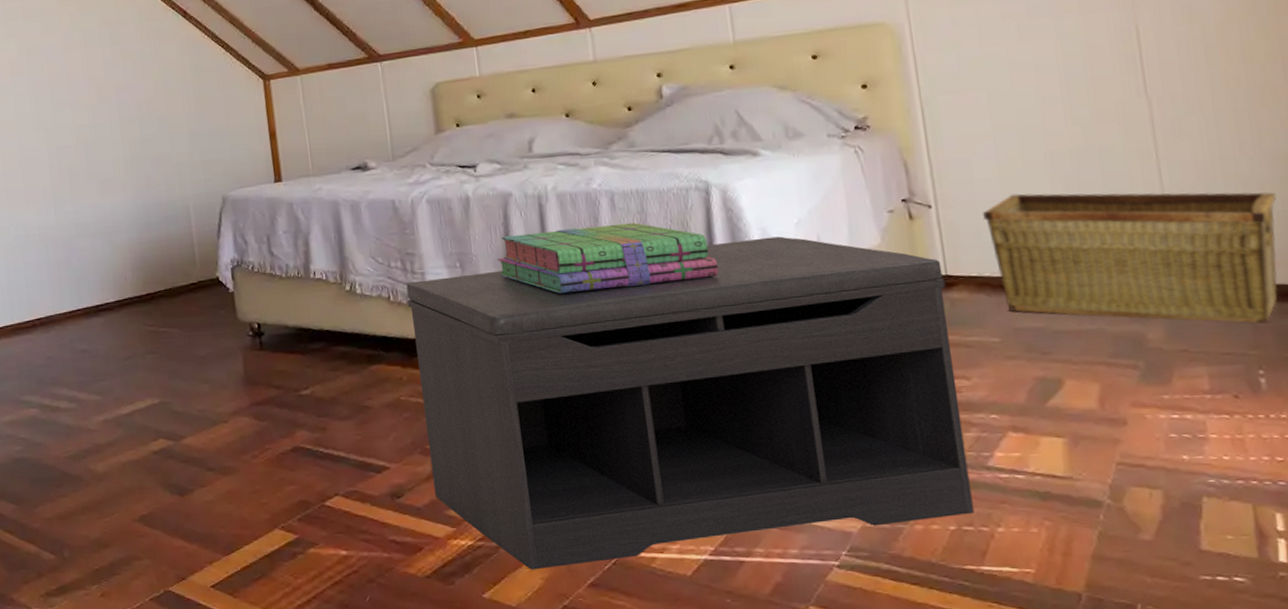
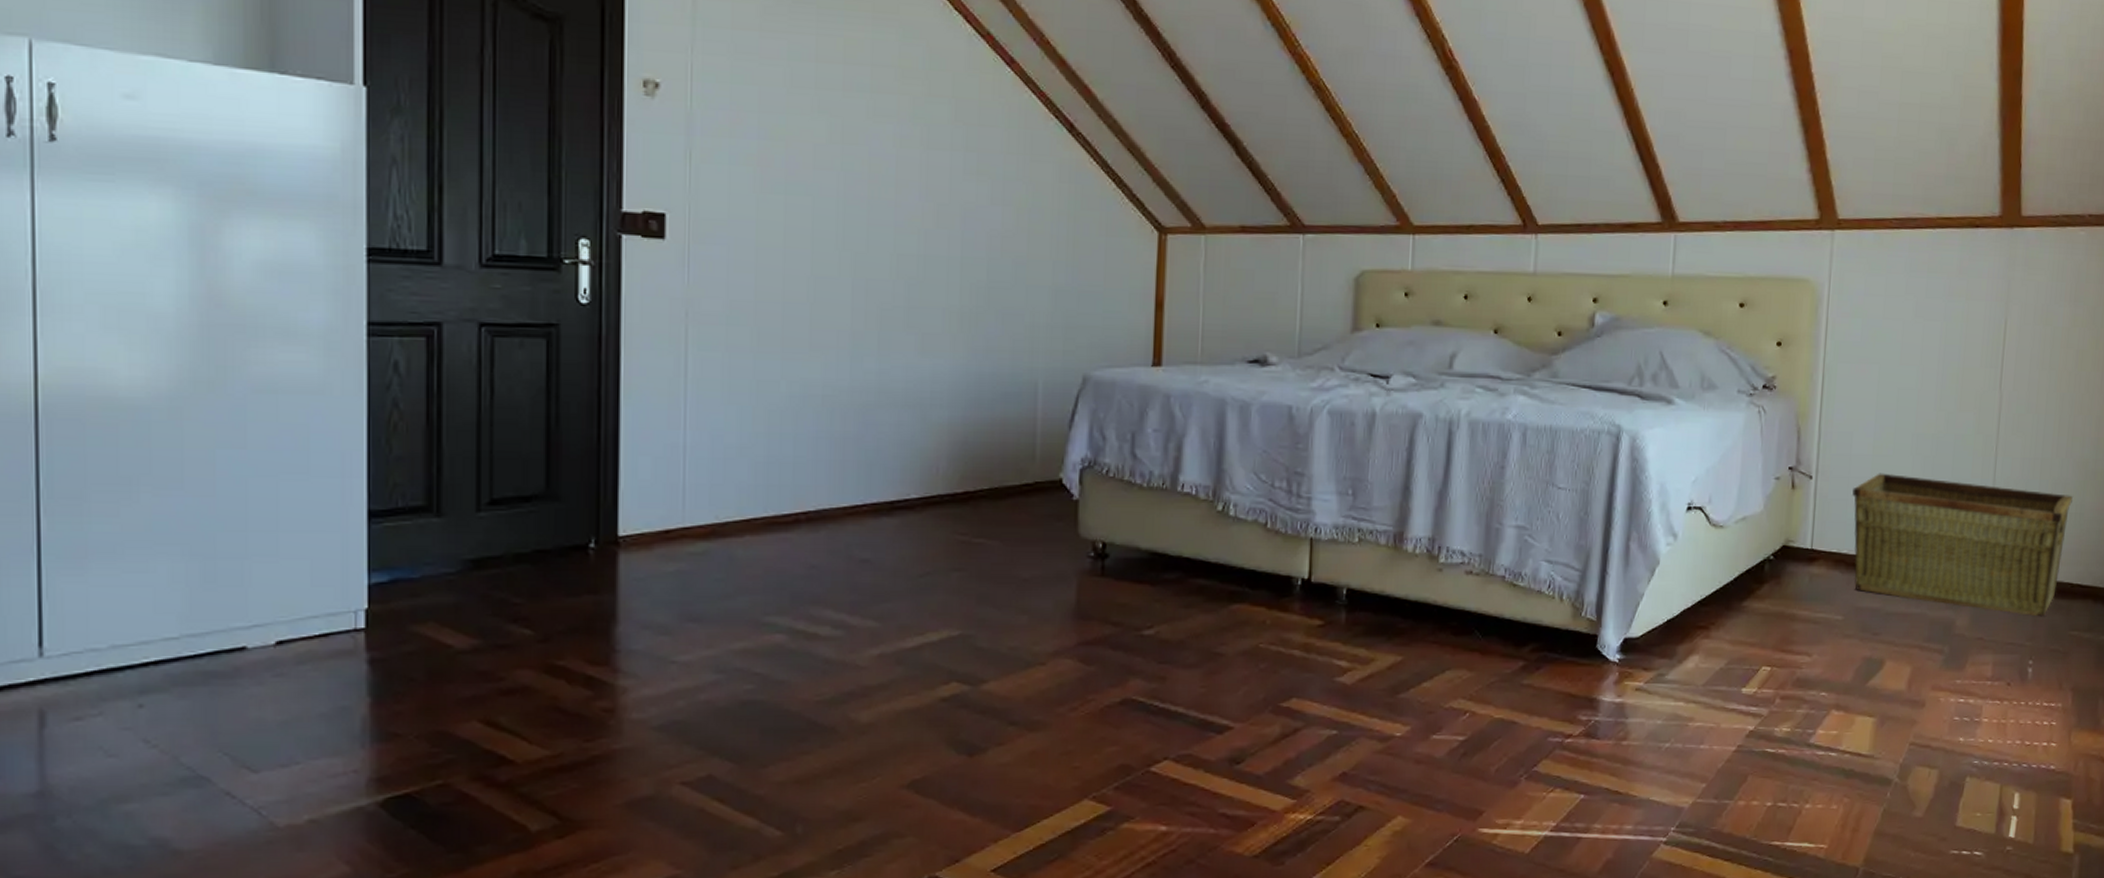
bench: present [406,236,974,570] -> none [1279,493,1810,848]
stack of books: present [498,222,719,294] -> none [1393,462,1614,536]

